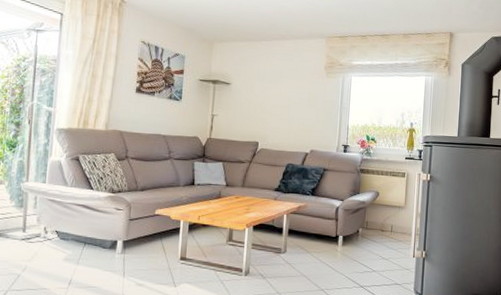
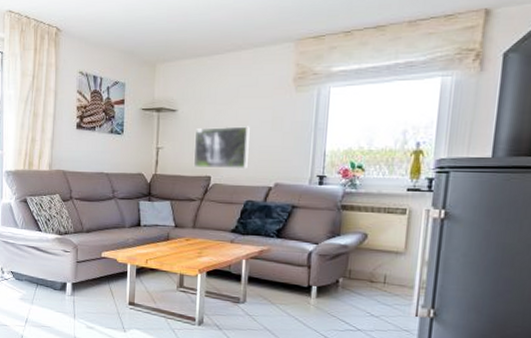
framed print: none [243,100,291,137] -> present [193,126,250,170]

